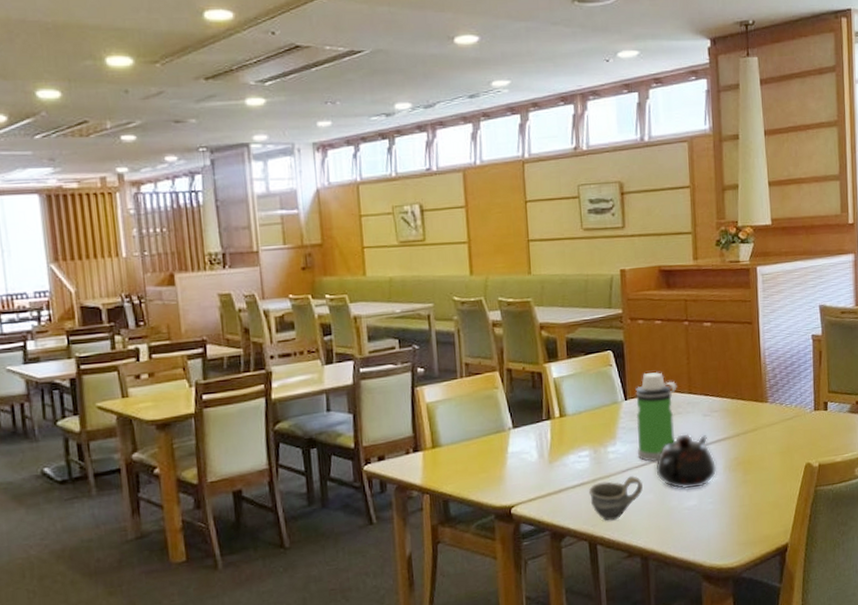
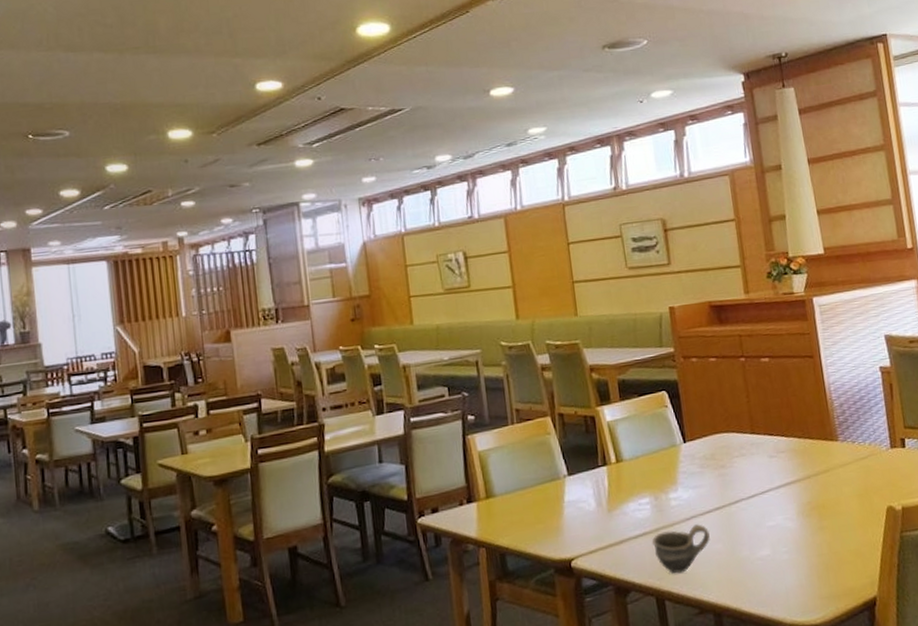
water bottle: present [635,372,677,463] -> none [694,412,741,510]
teapot: present [654,433,717,490] -> none [721,476,789,538]

